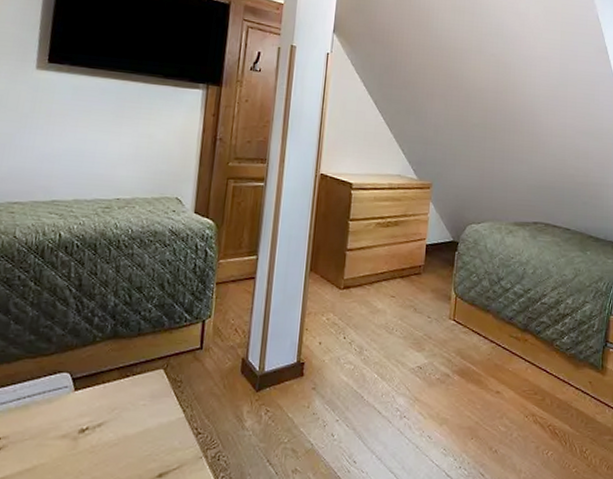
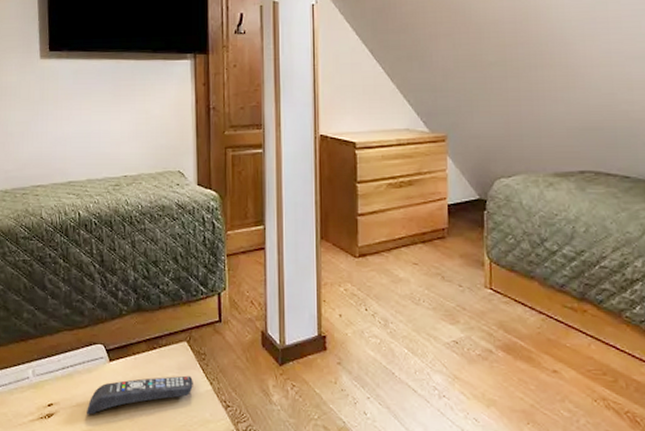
remote control: none [40,403,166,448] -> present [87,375,193,415]

